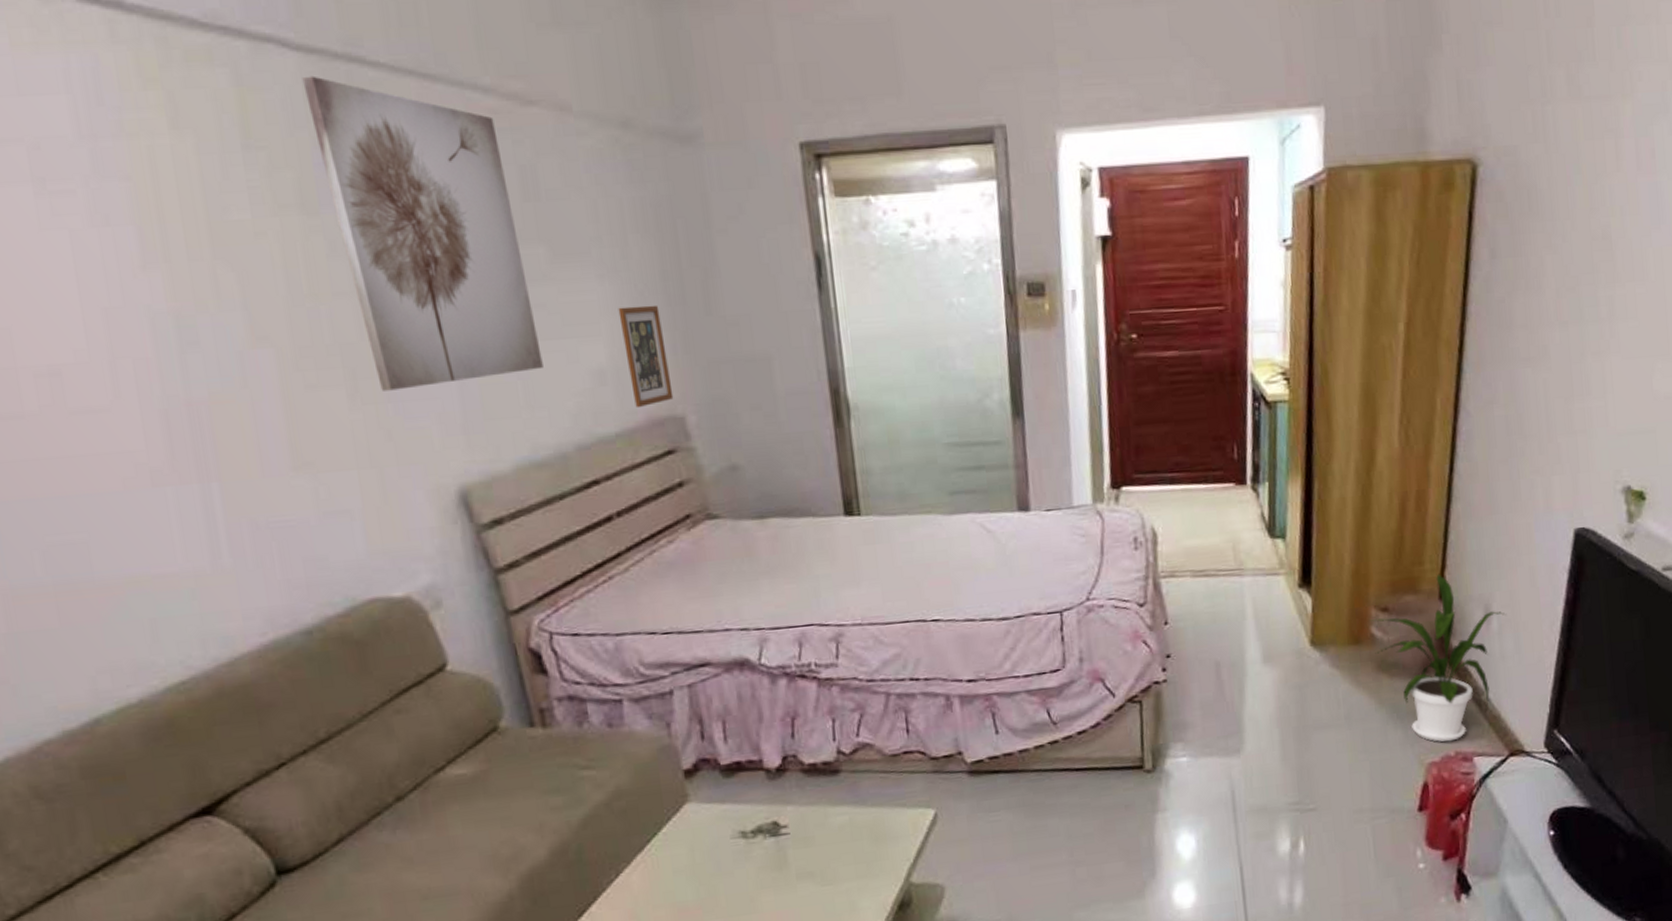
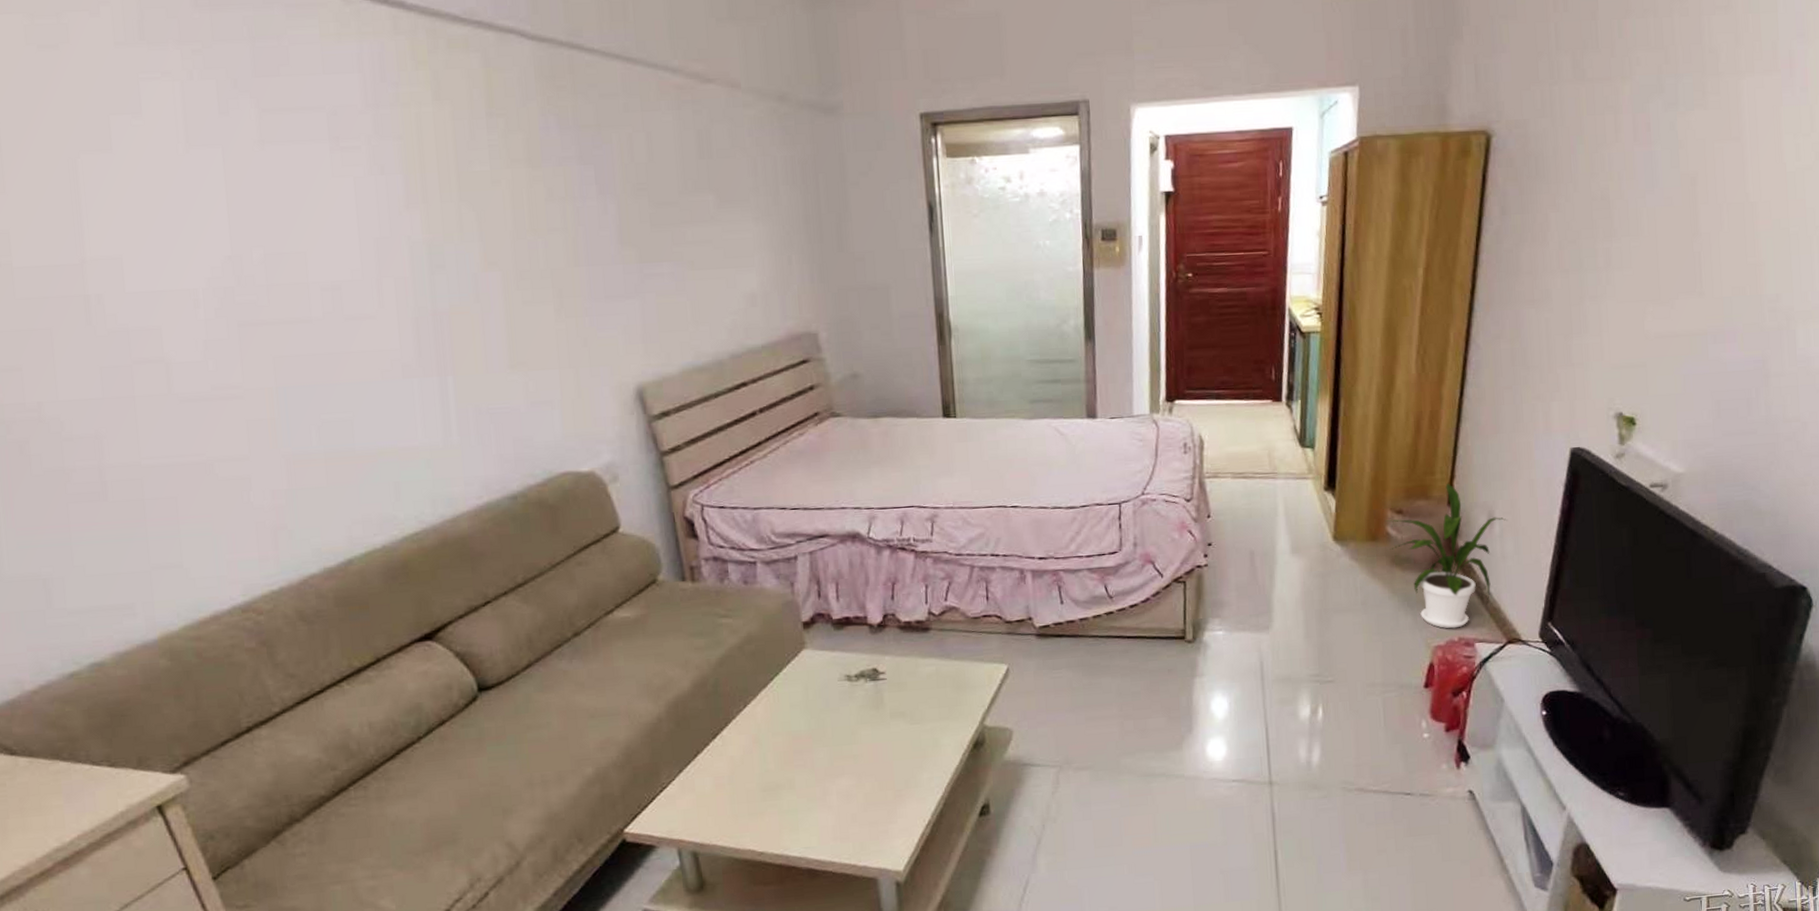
wall art: present [302,75,543,391] -> none [534,59,708,307]
picture frame: present [618,305,674,407] -> none [769,242,810,324]

